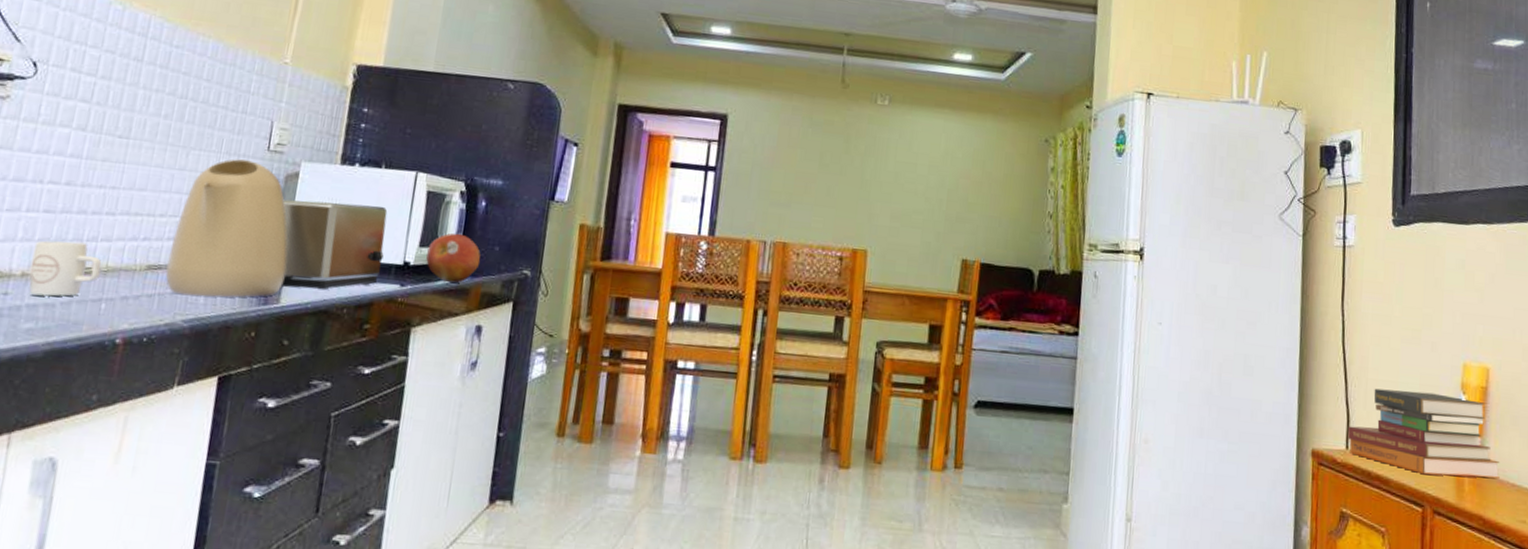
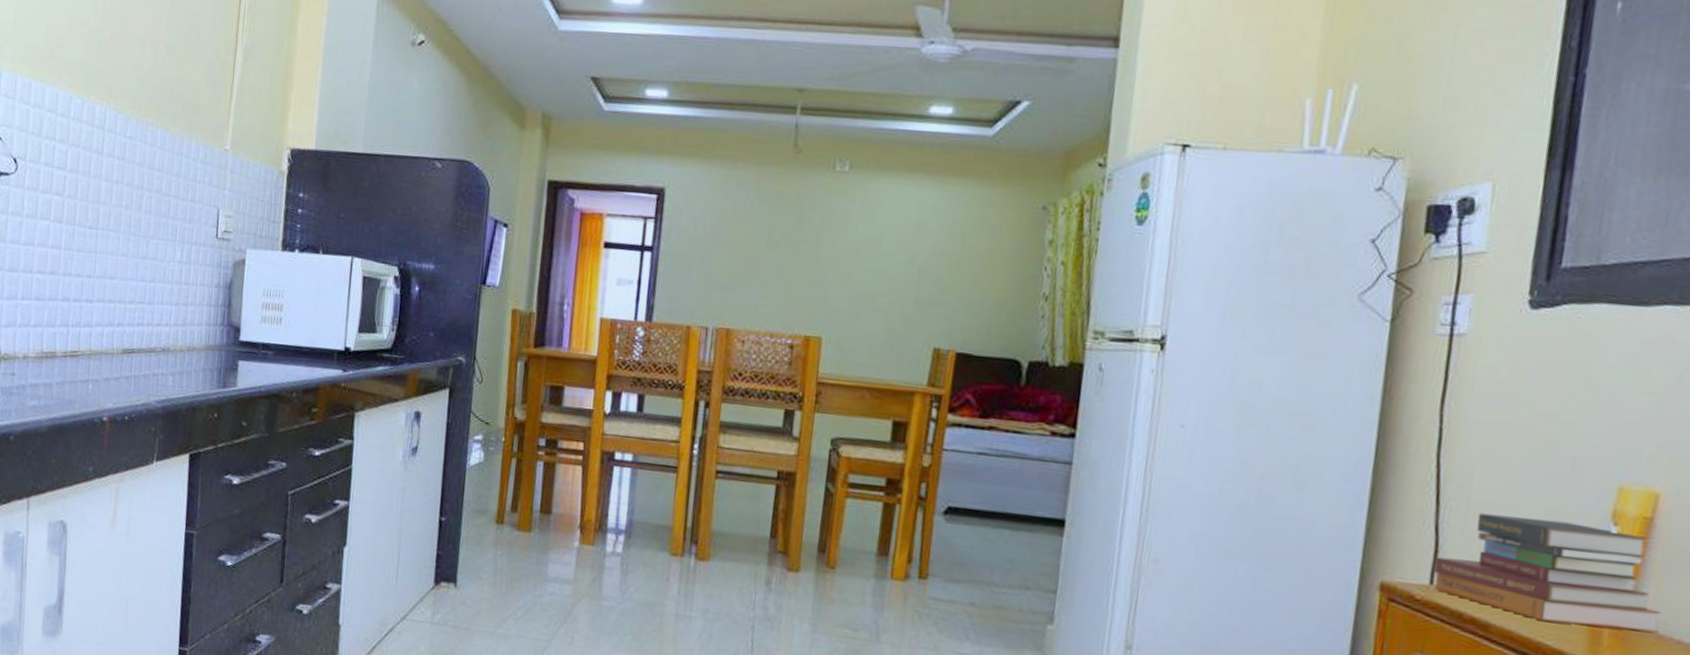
mug: present [29,240,102,297] -> none [29,326,86,378]
kettle: present [165,159,288,298] -> none [138,247,241,381]
toaster: present [280,199,388,291] -> none [232,286,327,375]
fruit: present [426,233,481,284] -> none [365,318,416,370]

